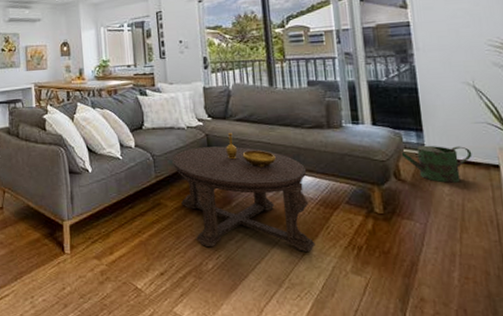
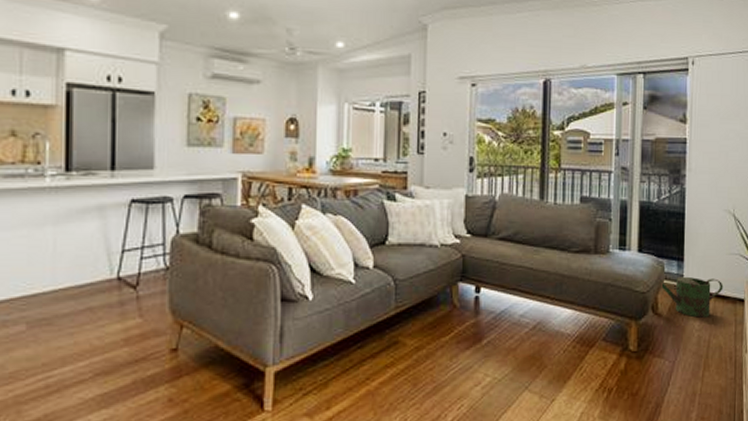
coffee table: present [171,146,316,252] -> none [417,270,568,397]
decorative bowl: present [226,132,276,167] -> none [483,253,537,297]

